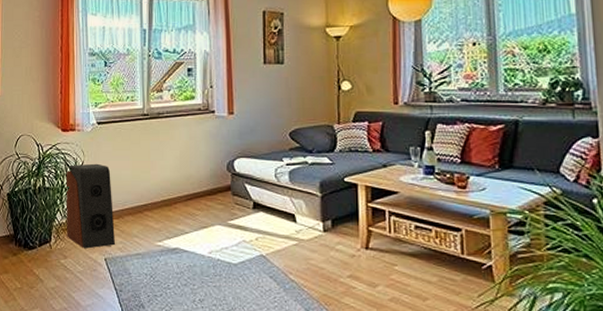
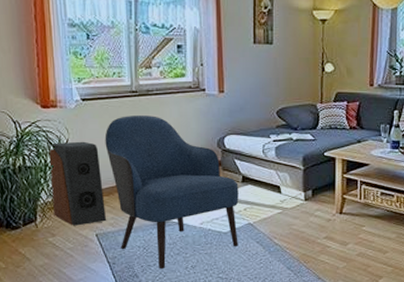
armchair: none [117,138,250,301] -> present [104,116,239,269]

